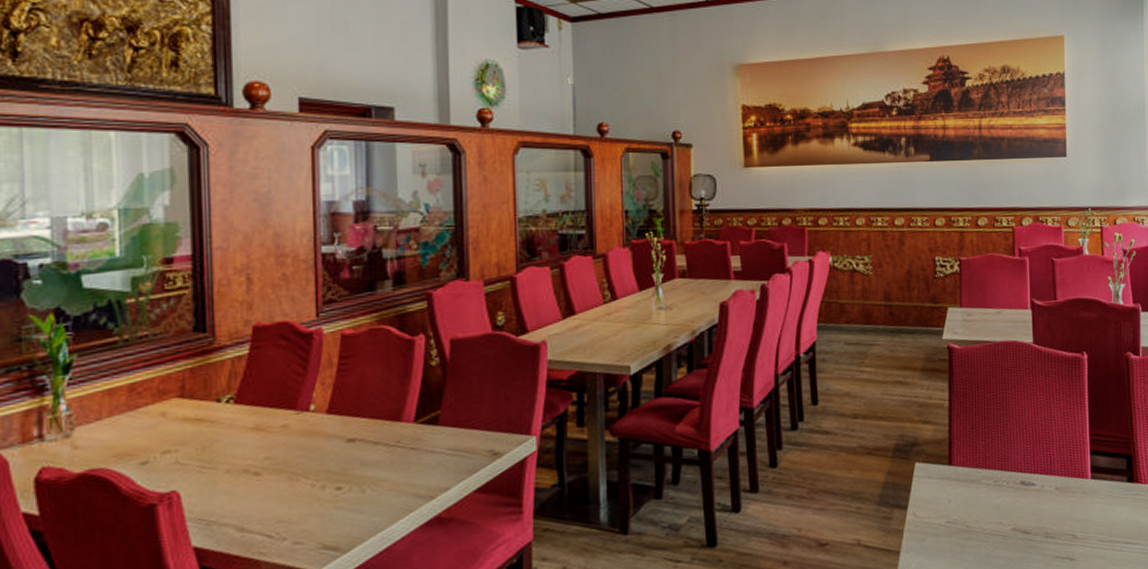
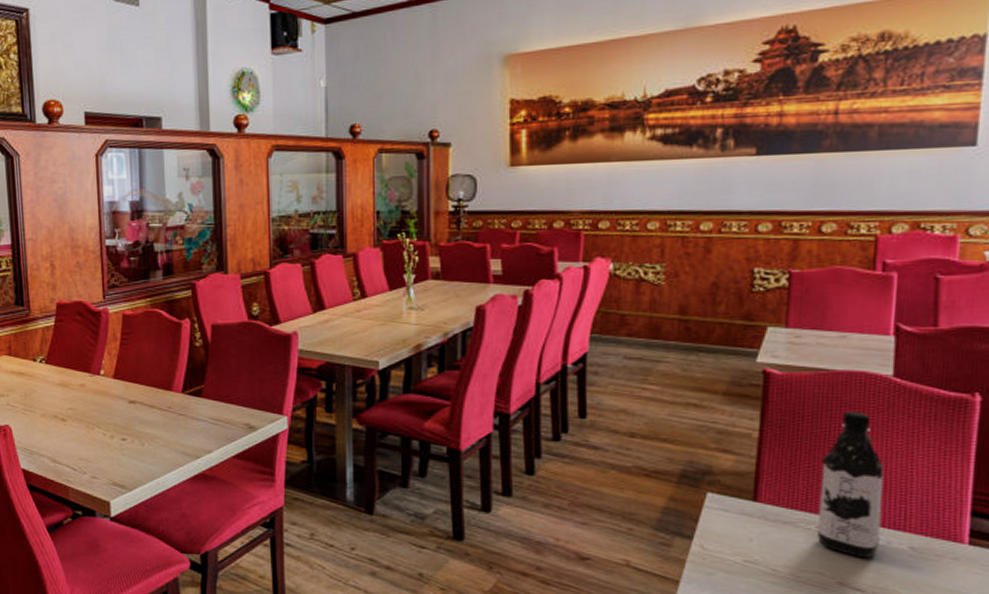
water bottle: none [993,375,1036,504] -> present [817,411,884,559]

